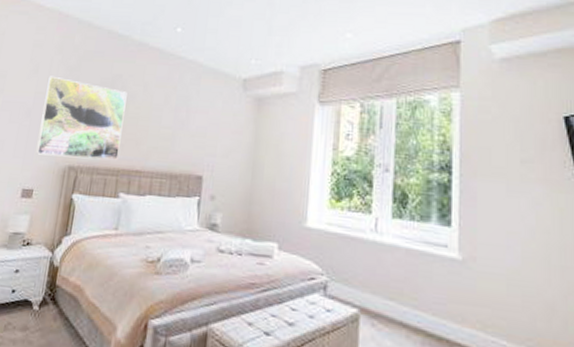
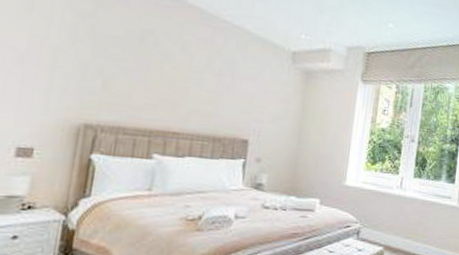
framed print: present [36,76,127,160] -> none [35,18,161,120]

